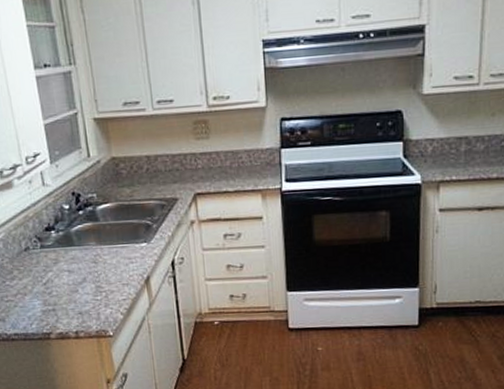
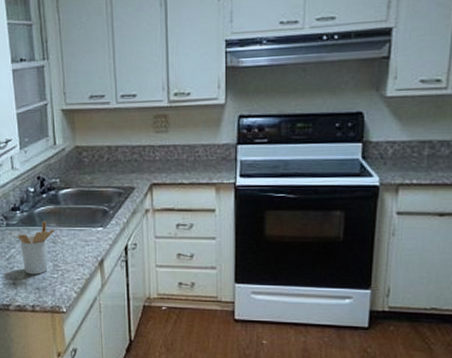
utensil holder: none [54,239,95,299] -> present [17,221,54,274]

